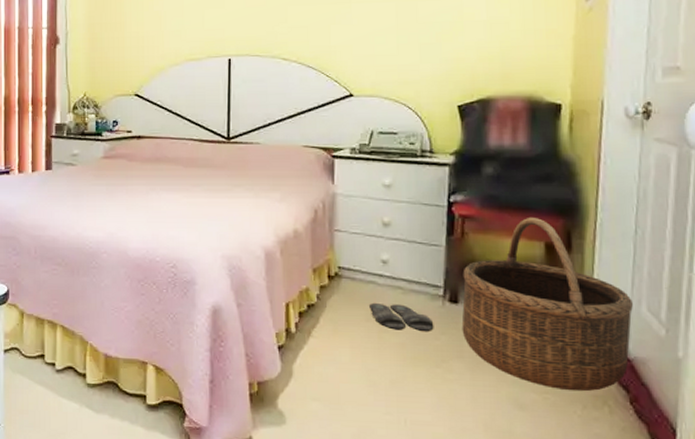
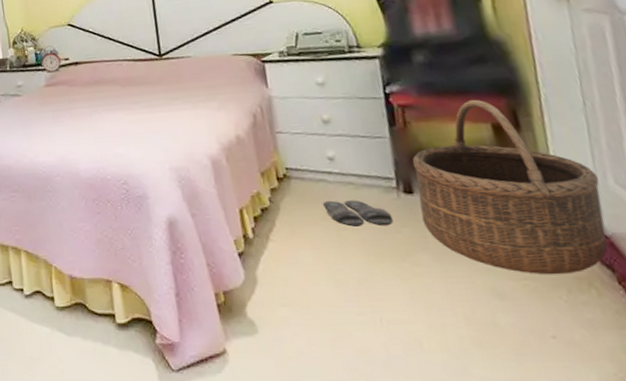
alarm clock: none [102,114,123,144] -> present [41,45,61,72]

